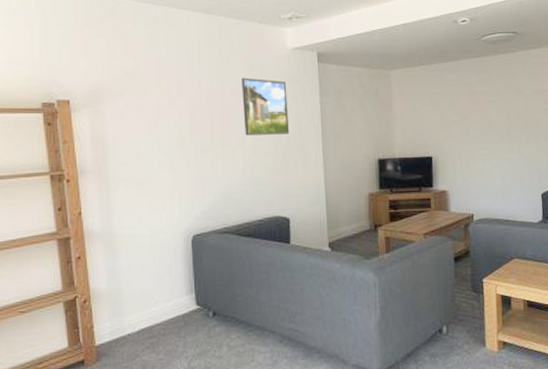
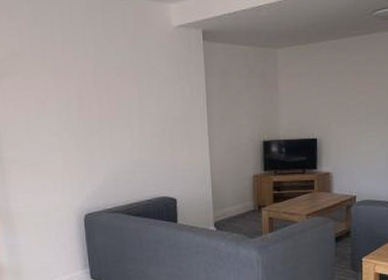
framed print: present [242,77,290,136] -> none [127,57,176,117]

